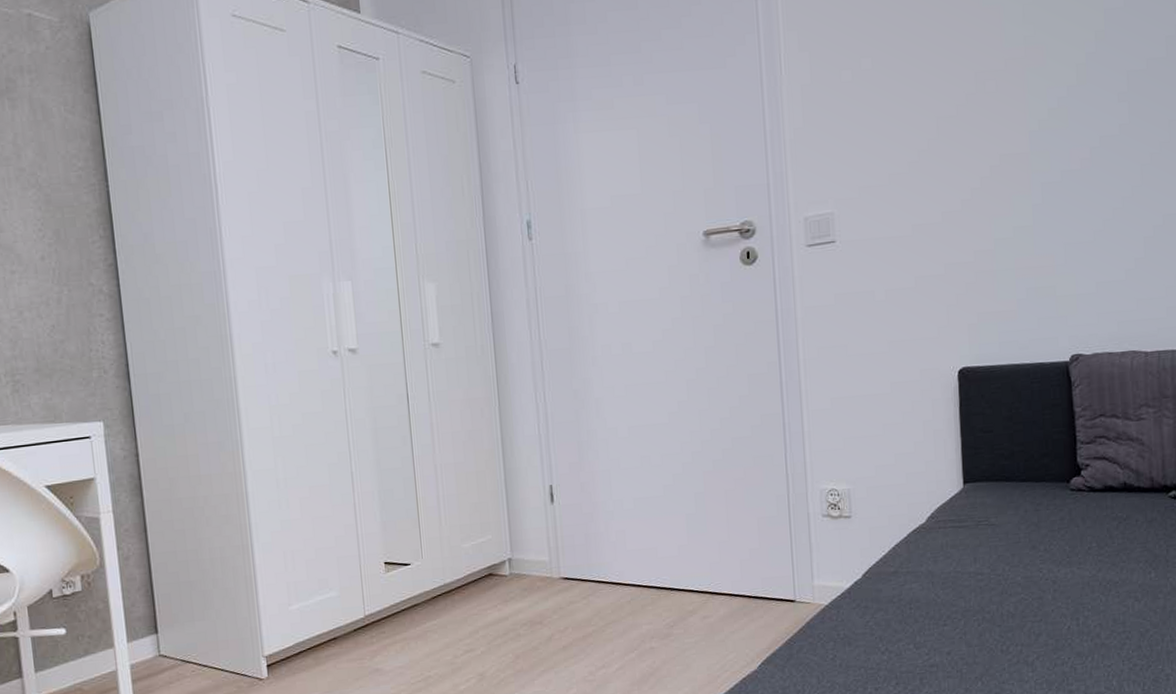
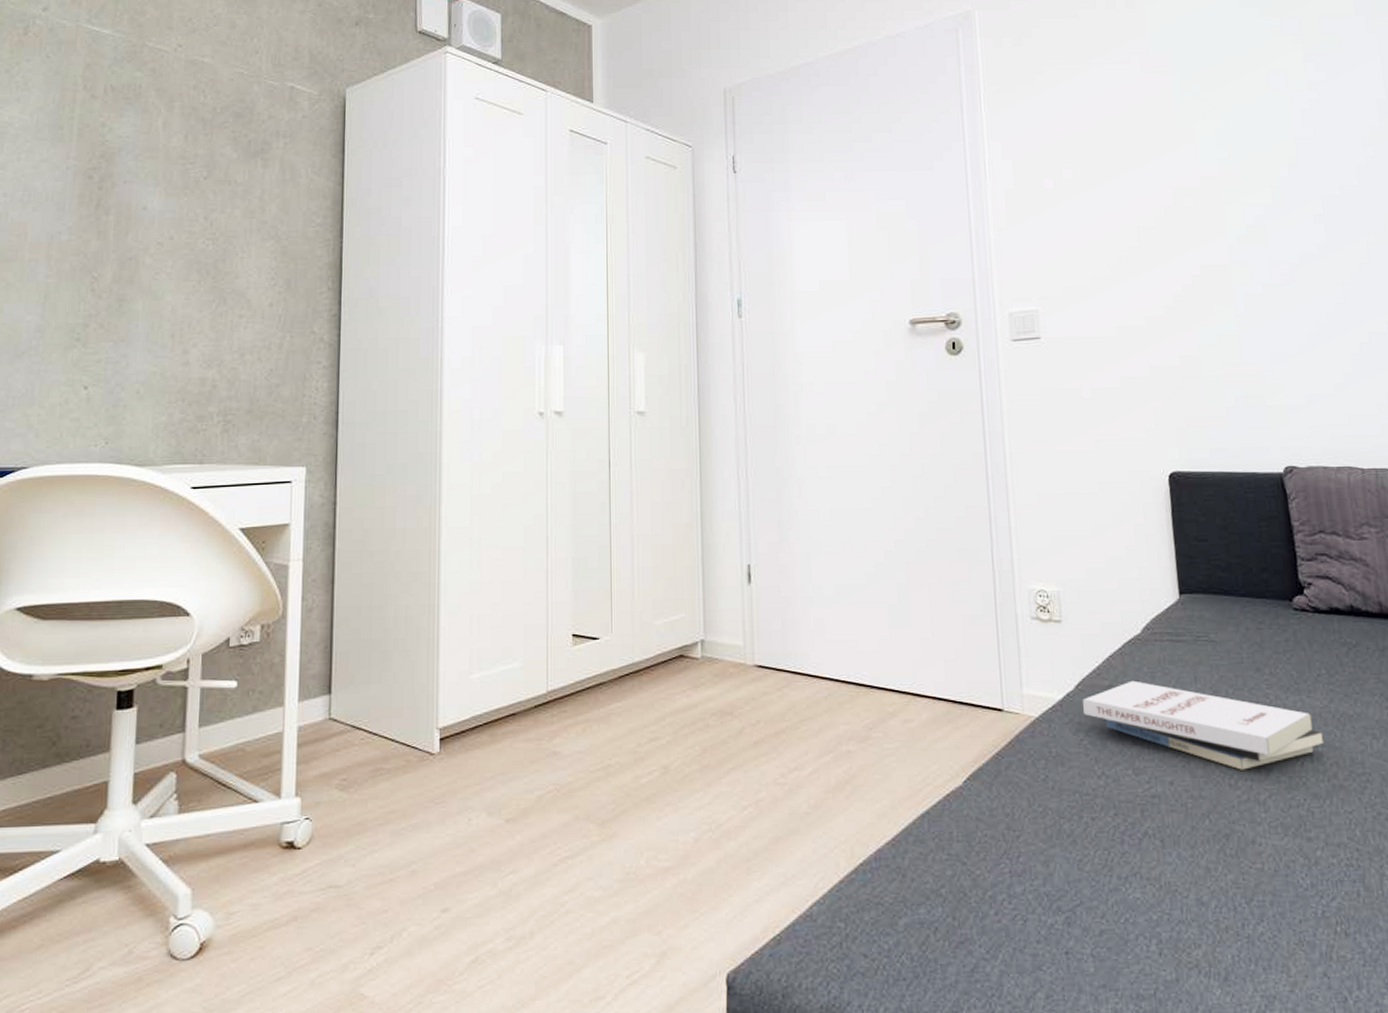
books: none [870,565,1089,637] -> present [1083,680,1324,770]

